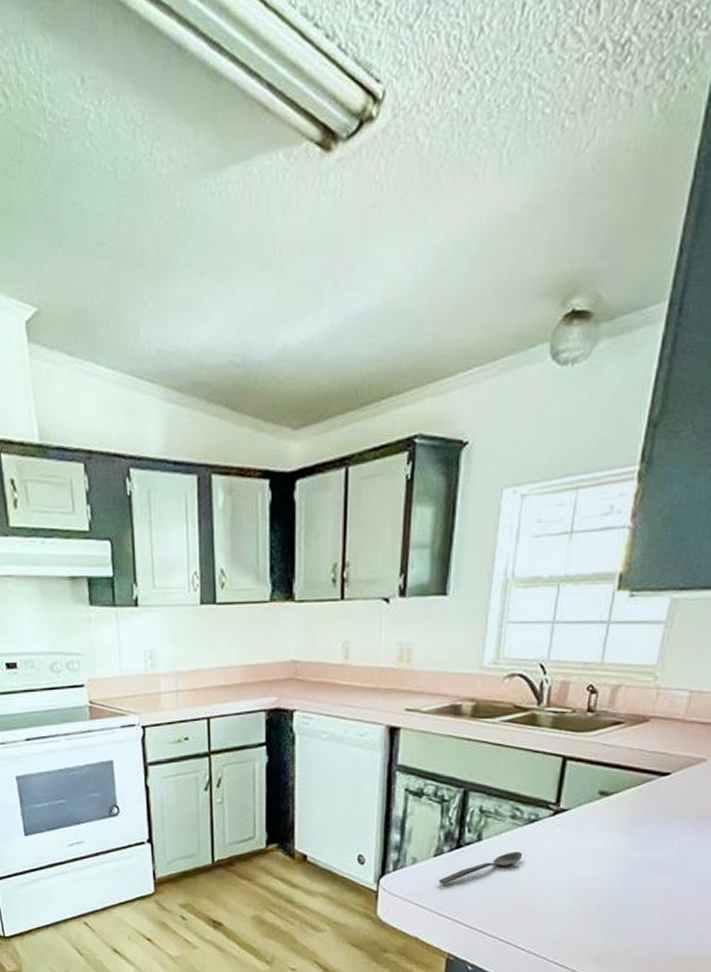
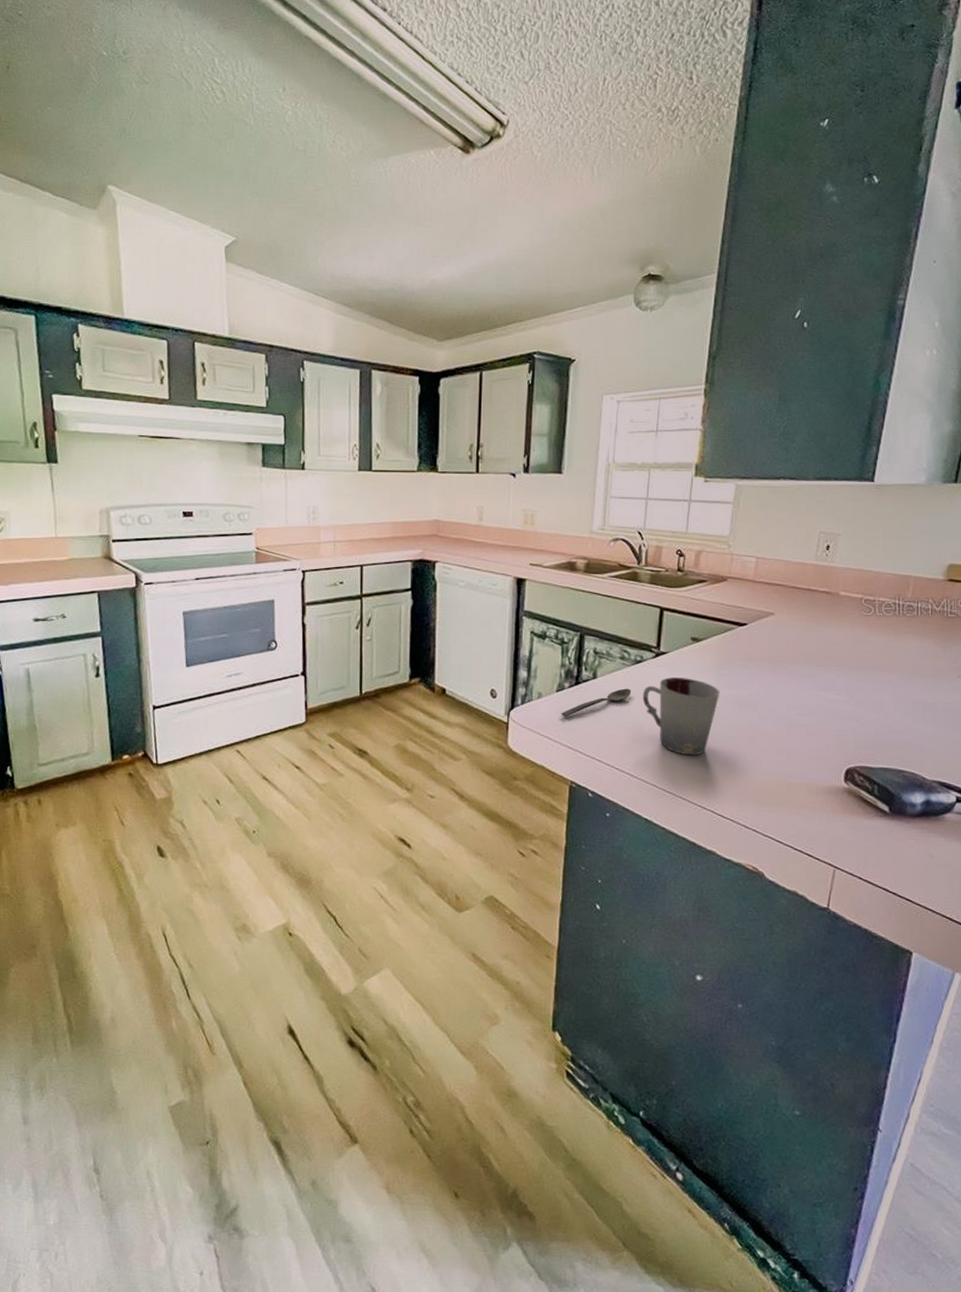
cup: none [535,838,631,926] -> present [642,677,720,756]

